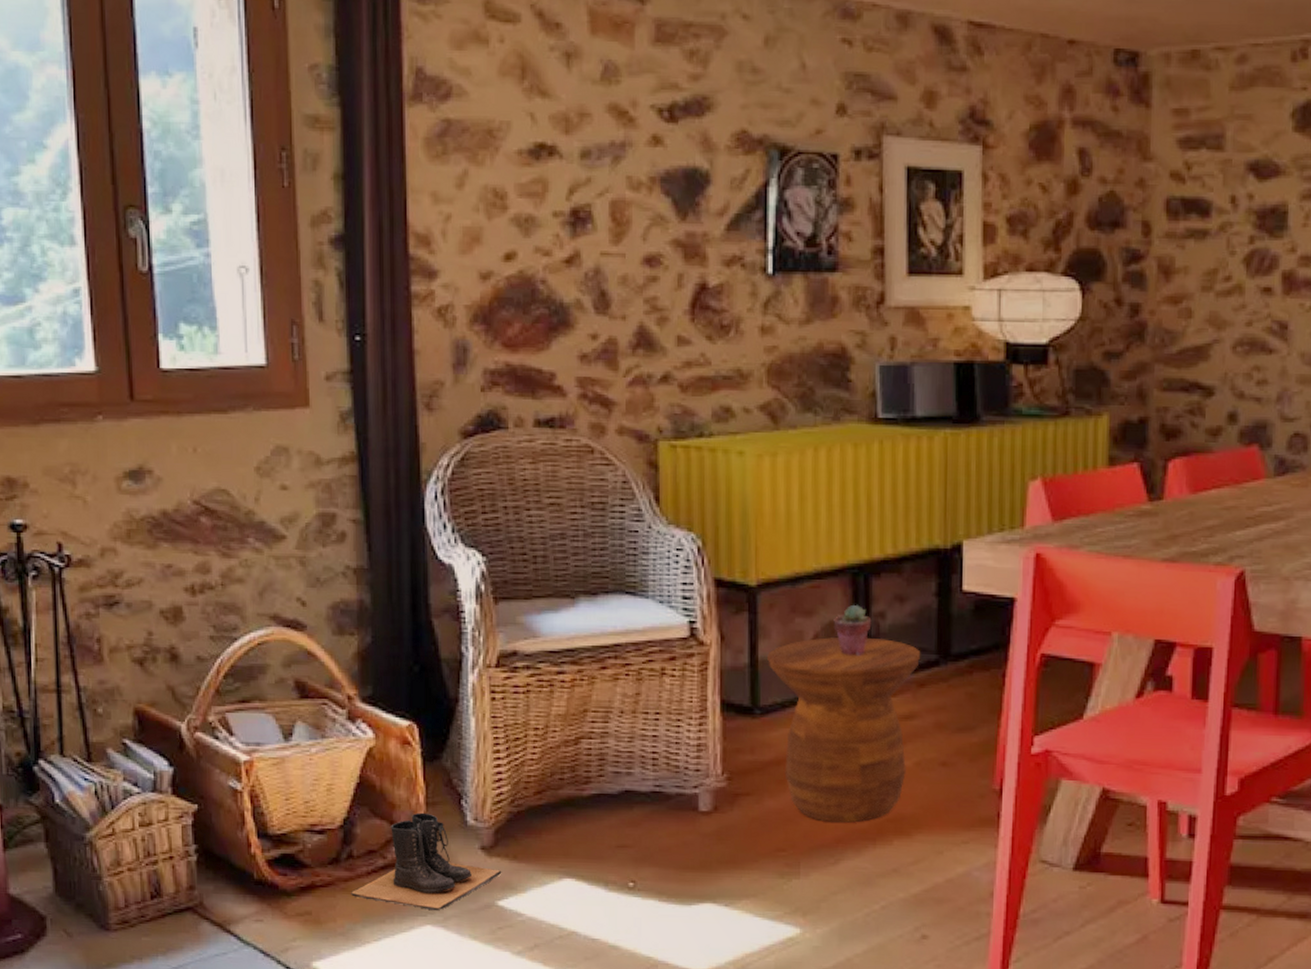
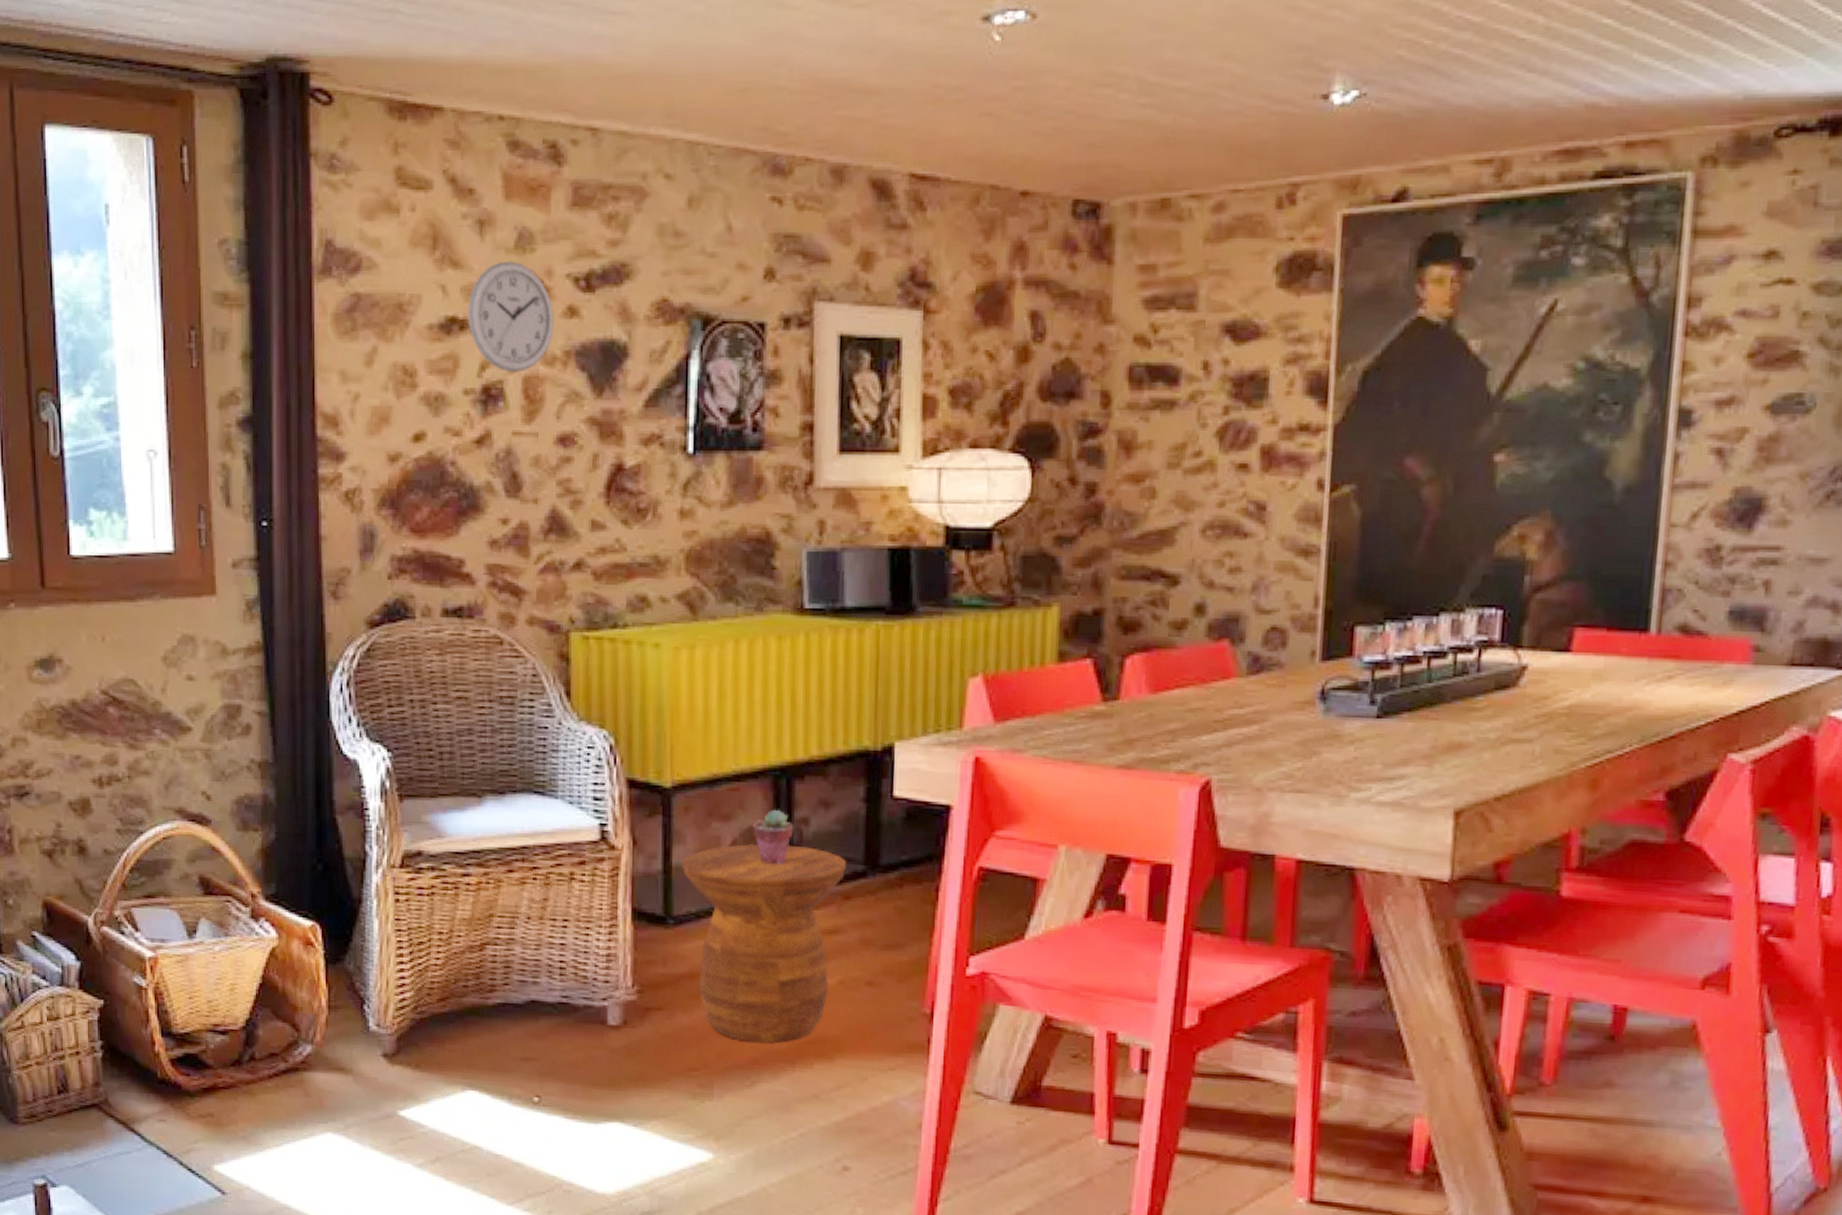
boots: present [351,812,502,910] -> none [253,1016,404,1117]
wall clock: none [556,91,641,197] -> present [468,261,555,373]

